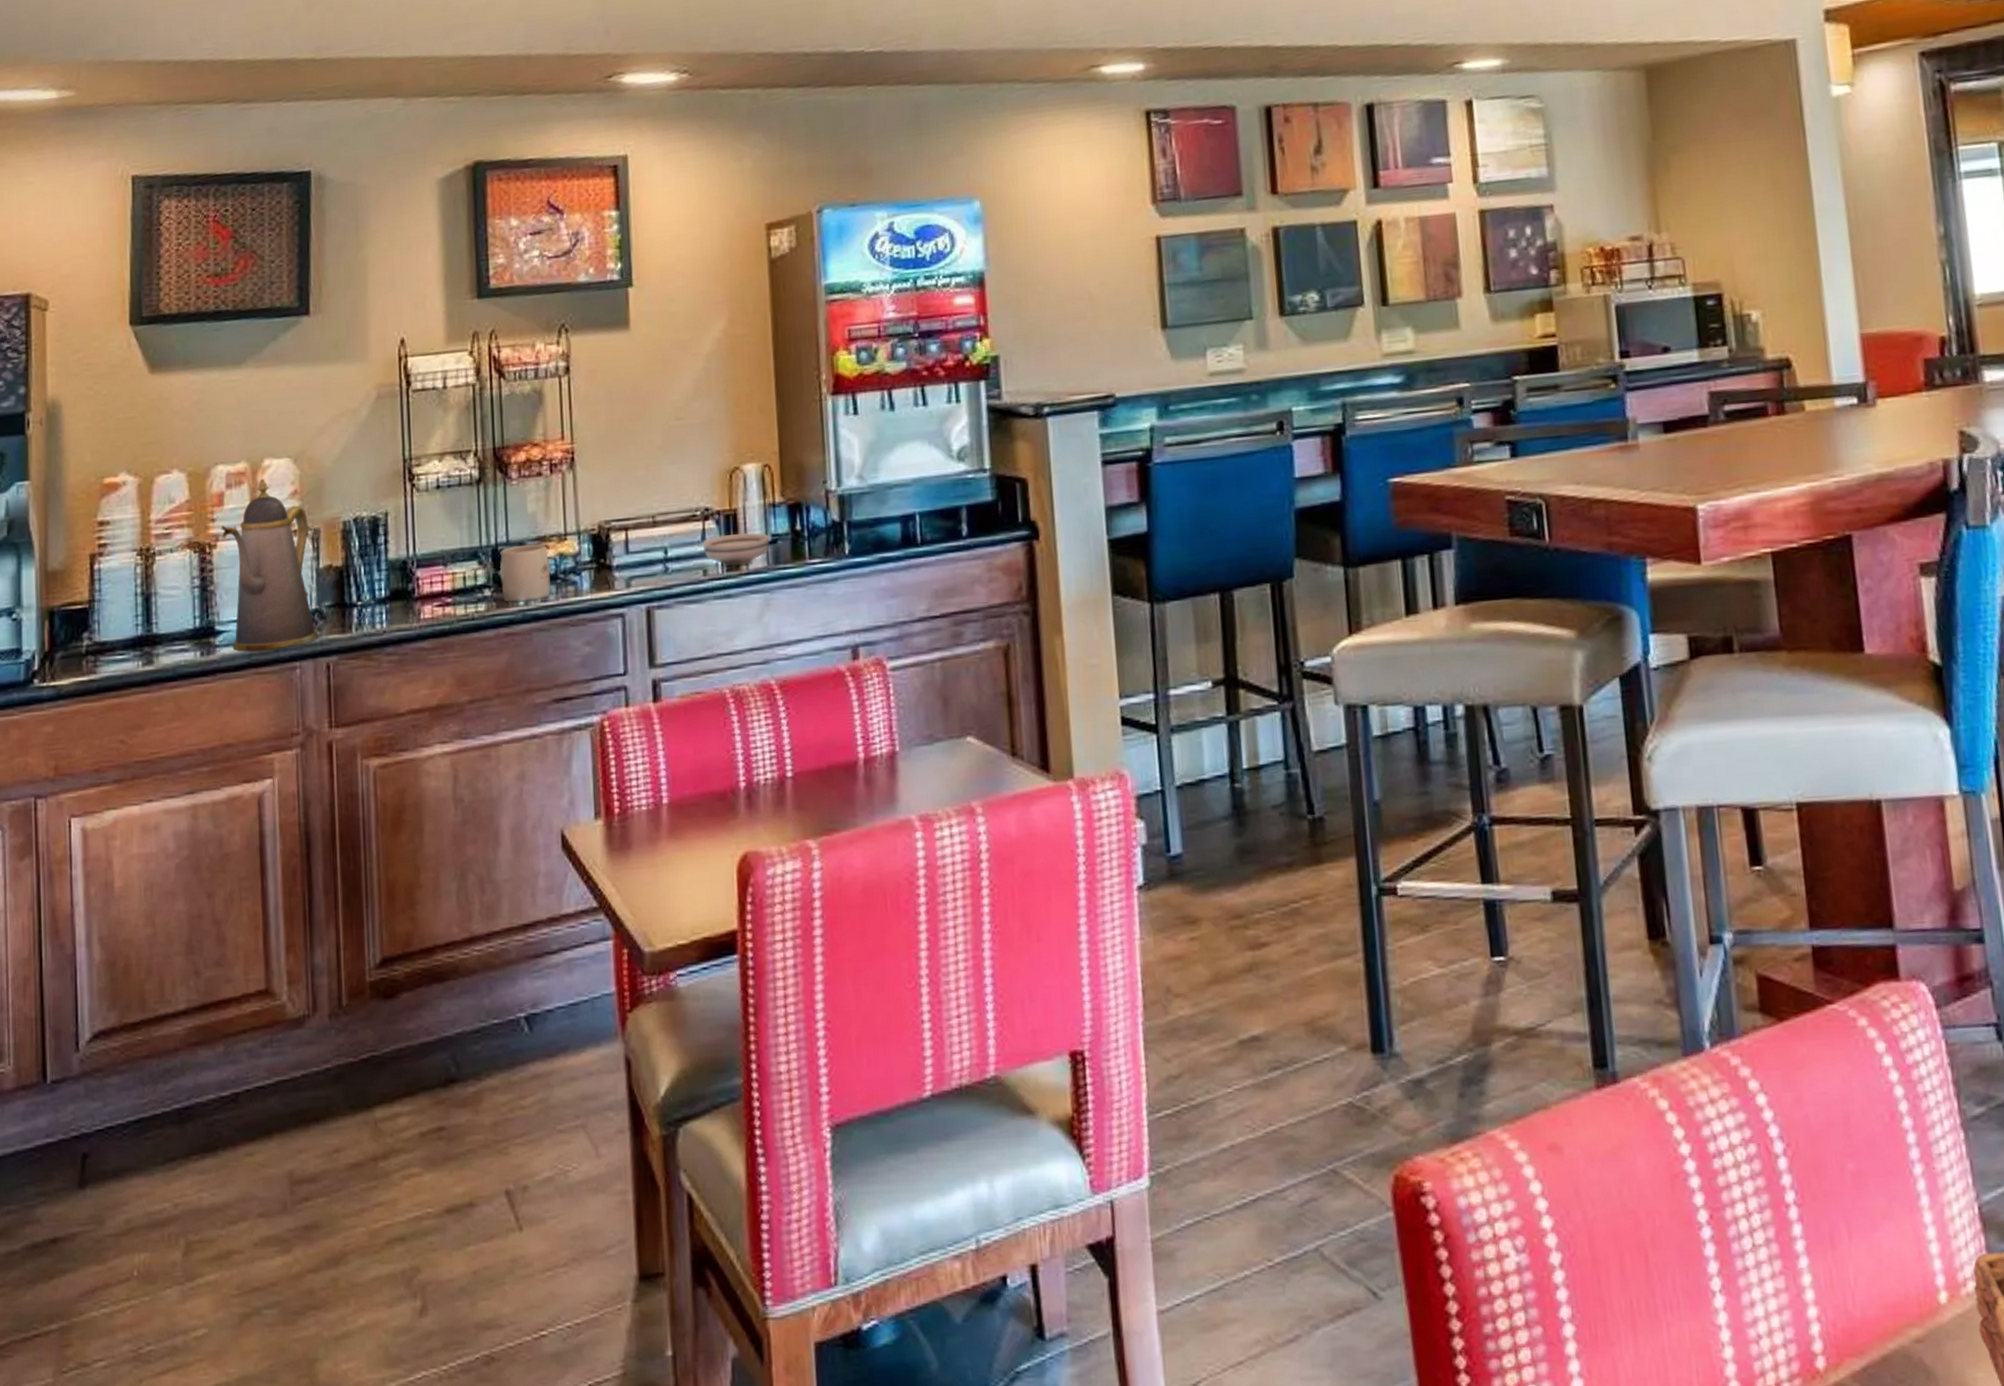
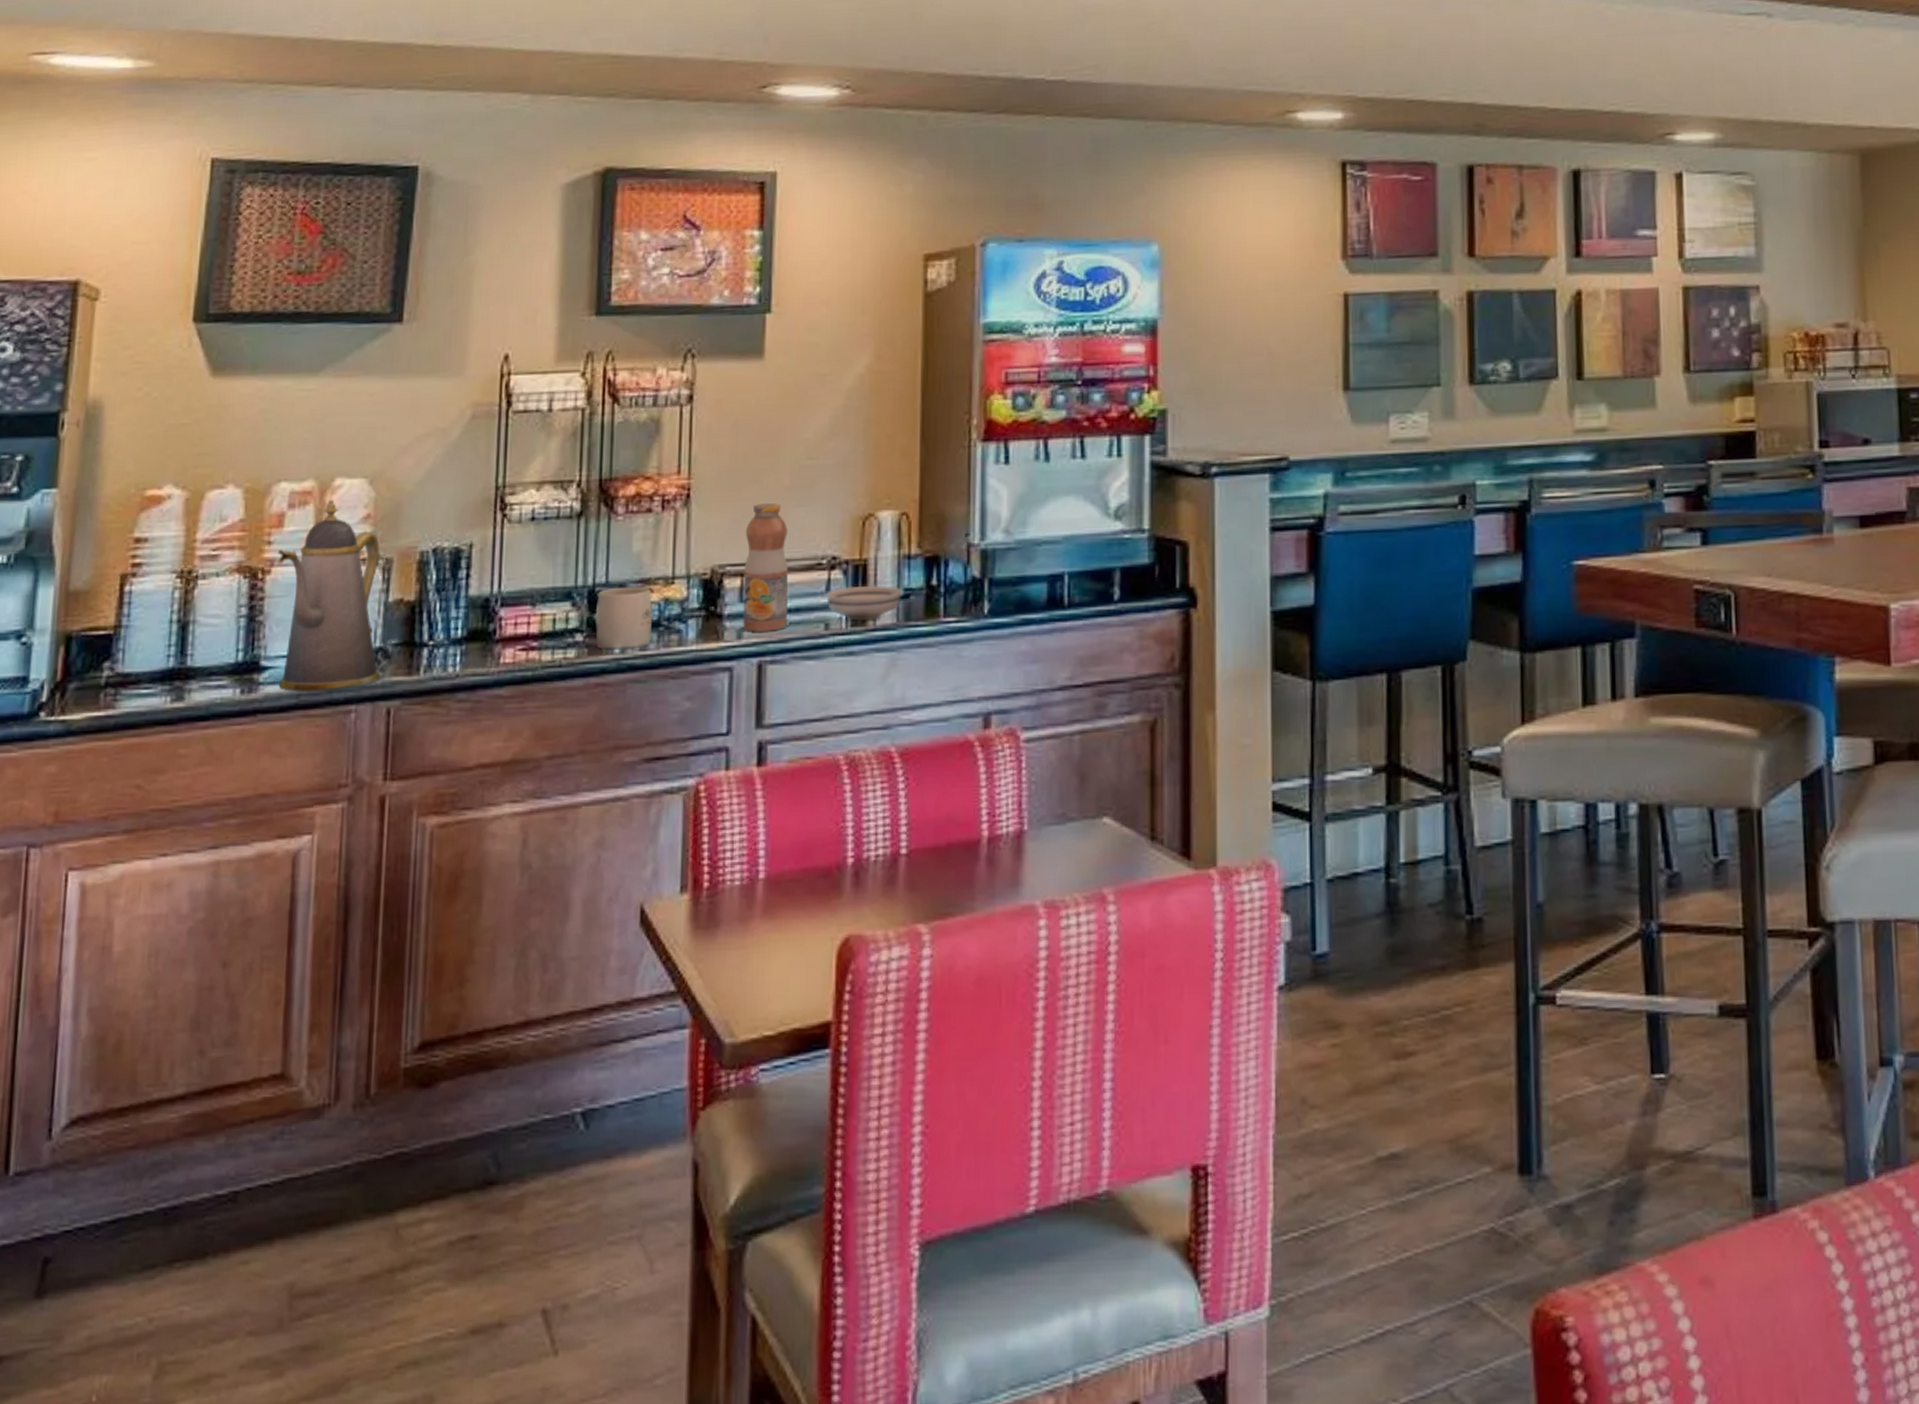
orange juice: none [625,462,670,581] -> present [742,503,788,632]

